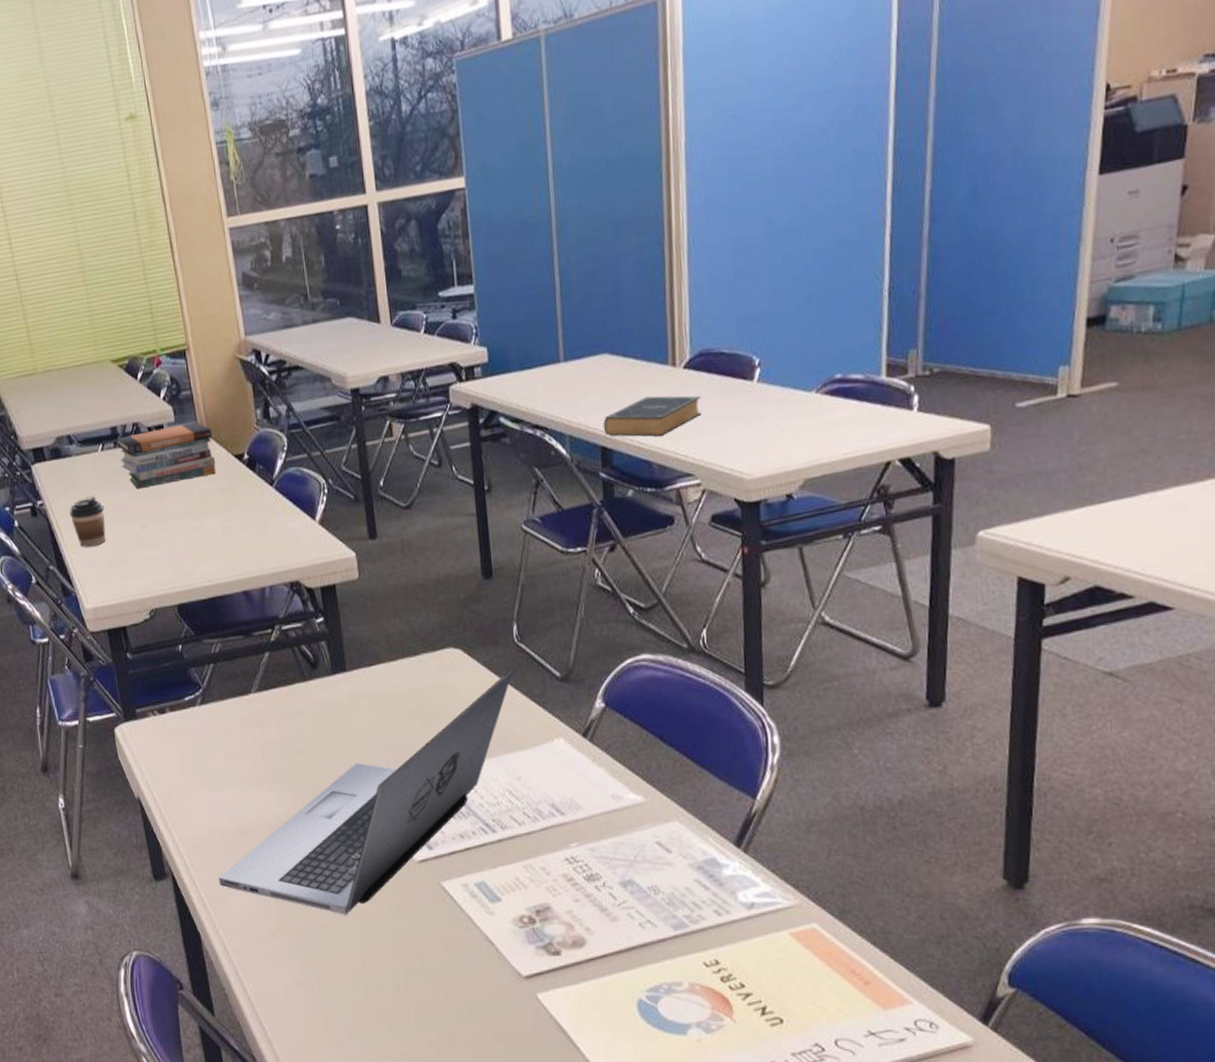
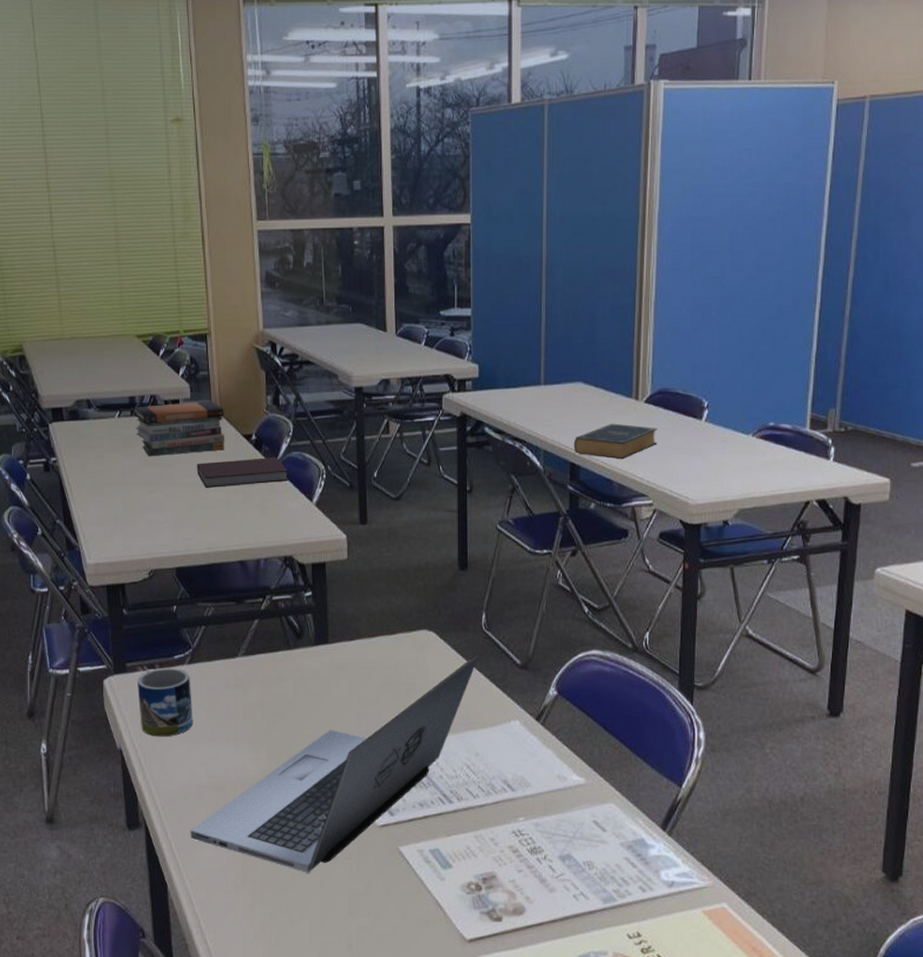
coffee cup: present [69,497,106,547] -> none [81,459,115,506]
mug: none [149,710,211,784] -> present [137,668,193,737]
notebook: none [189,476,288,516] -> present [197,458,289,488]

